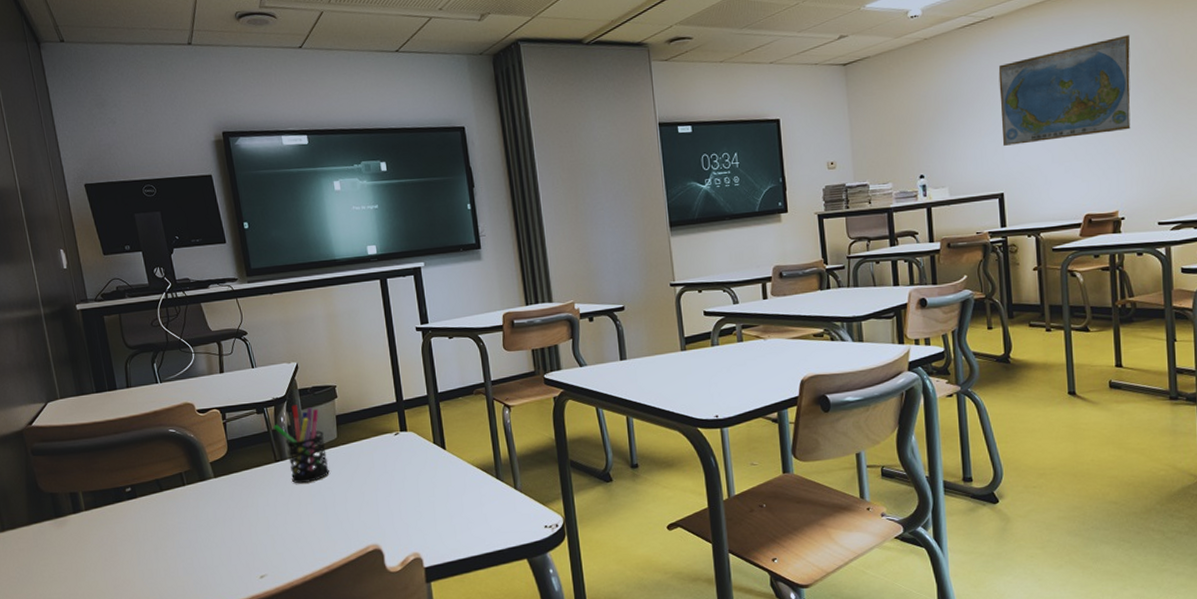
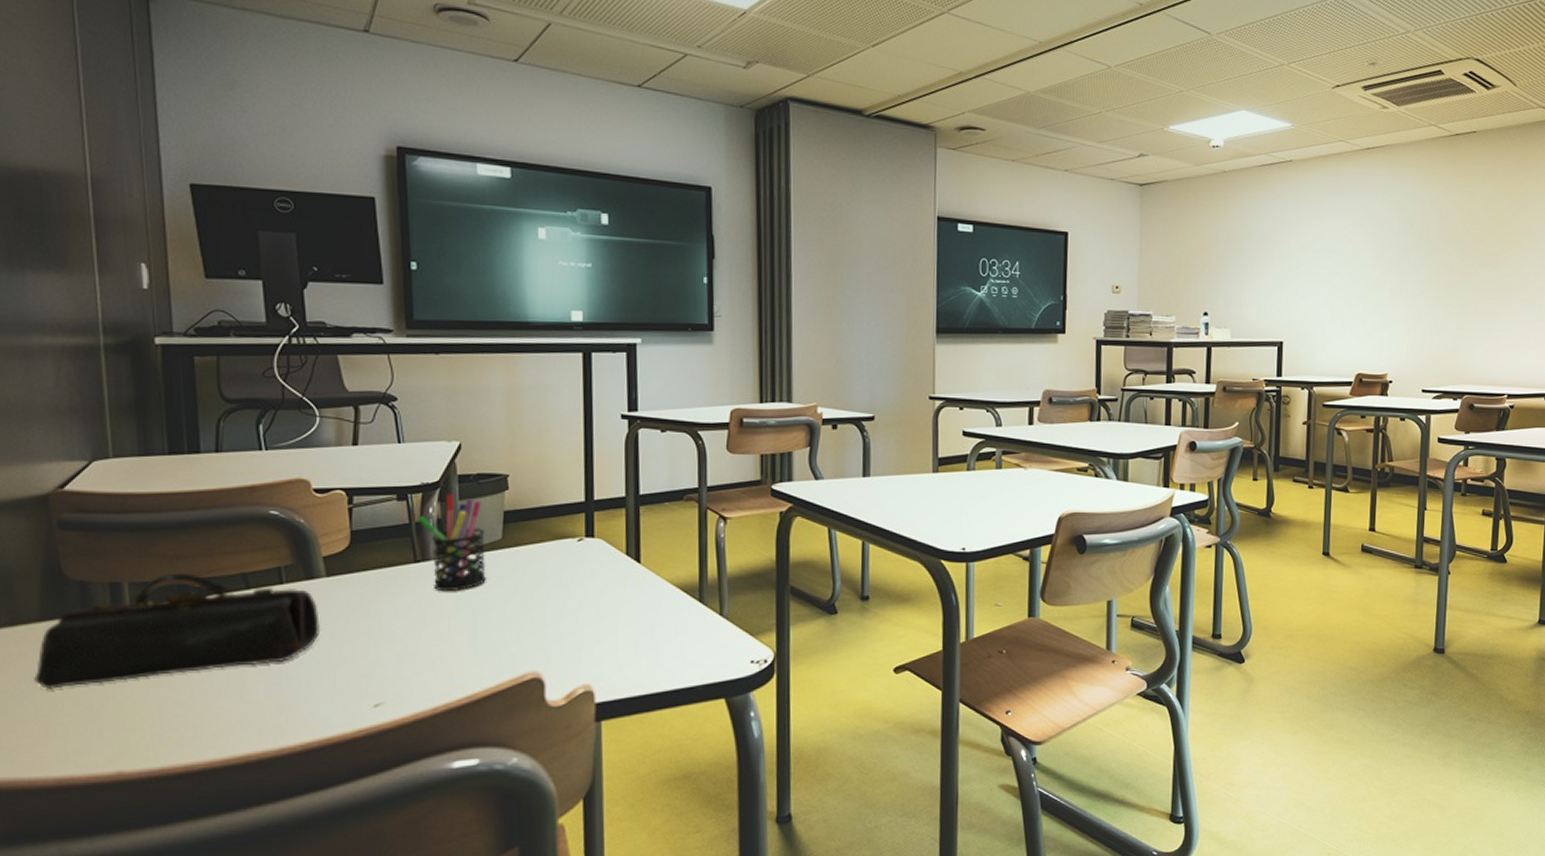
pencil case: none [31,482,216,575] -> present [34,573,321,689]
world map: present [998,35,1131,146] -> none [1287,199,1416,294]

